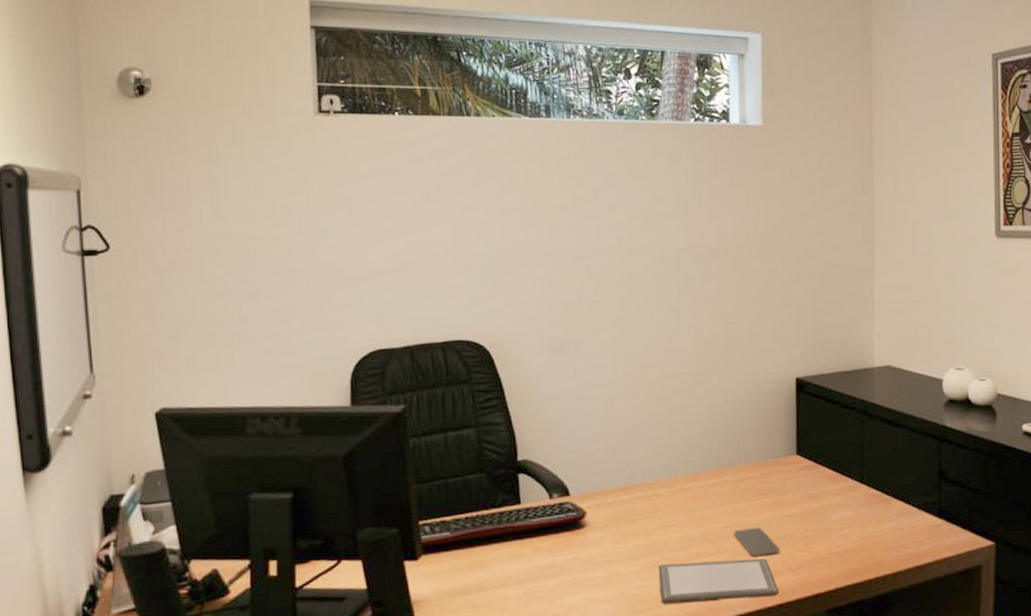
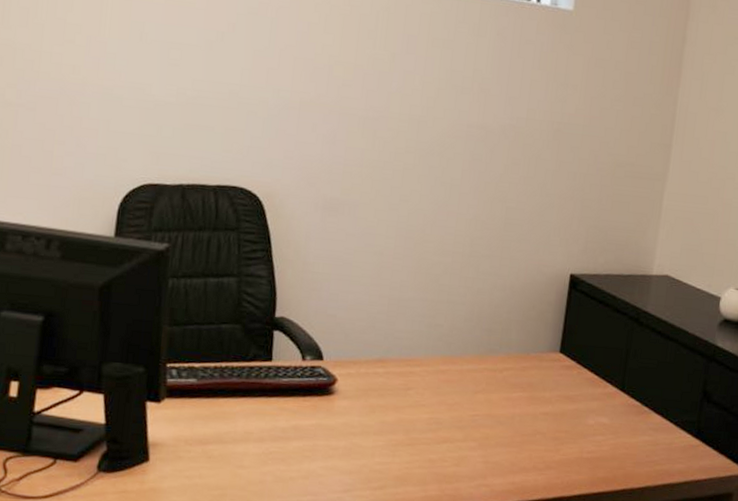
tablet: present [658,558,779,604] -> none [400,444,522,493]
smartphone: present [733,527,780,556] -> none [483,420,529,450]

